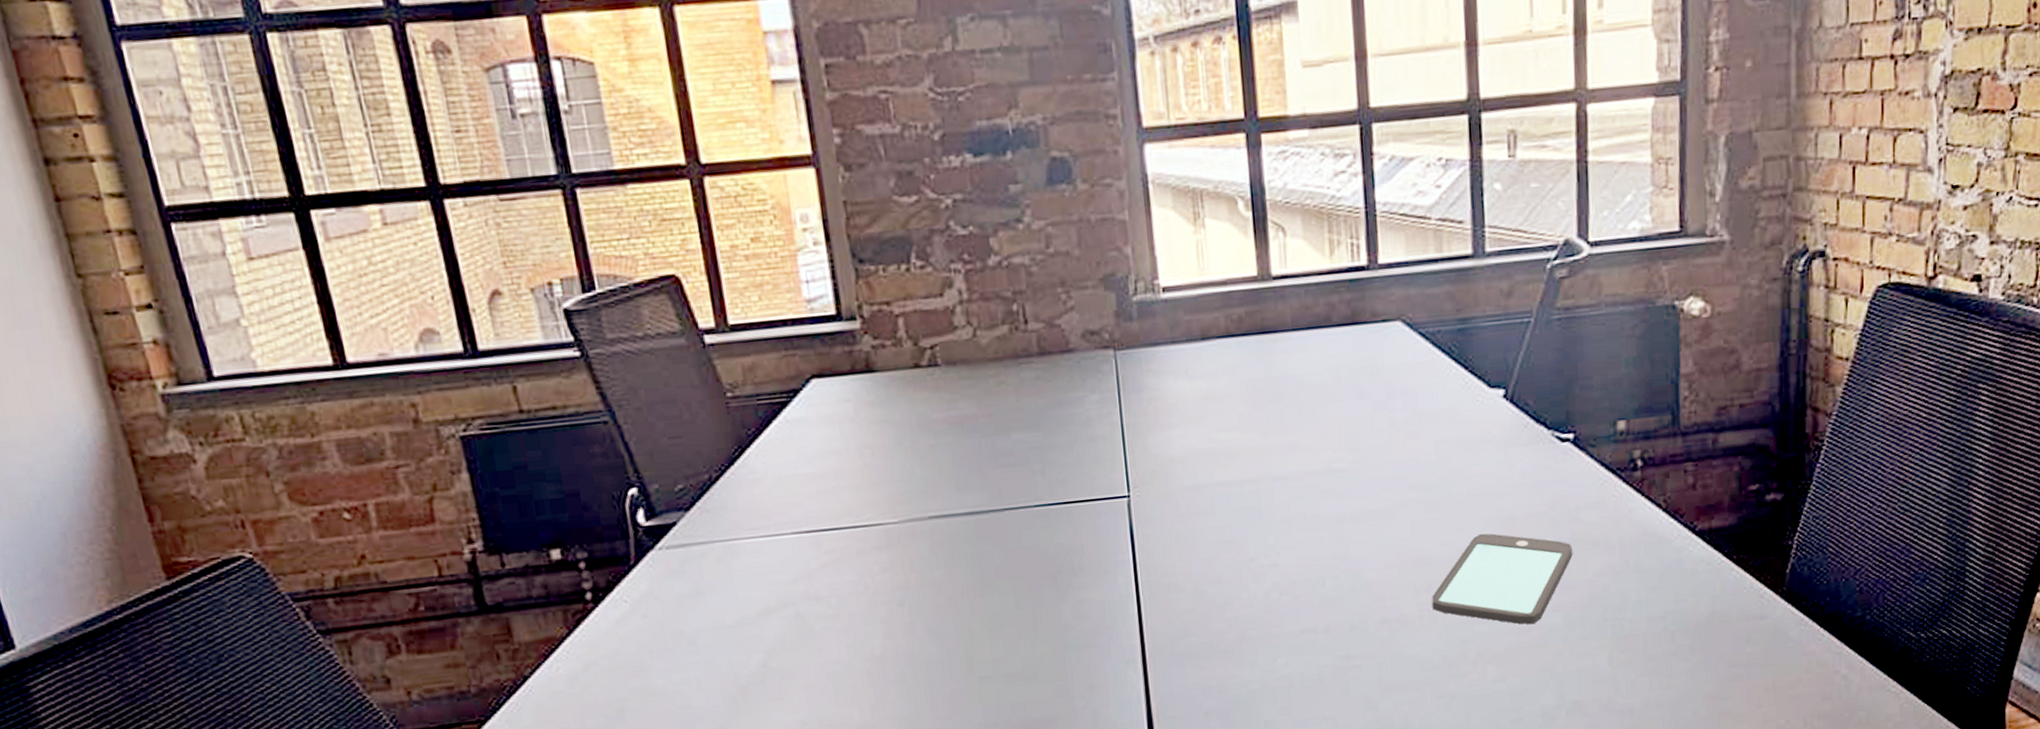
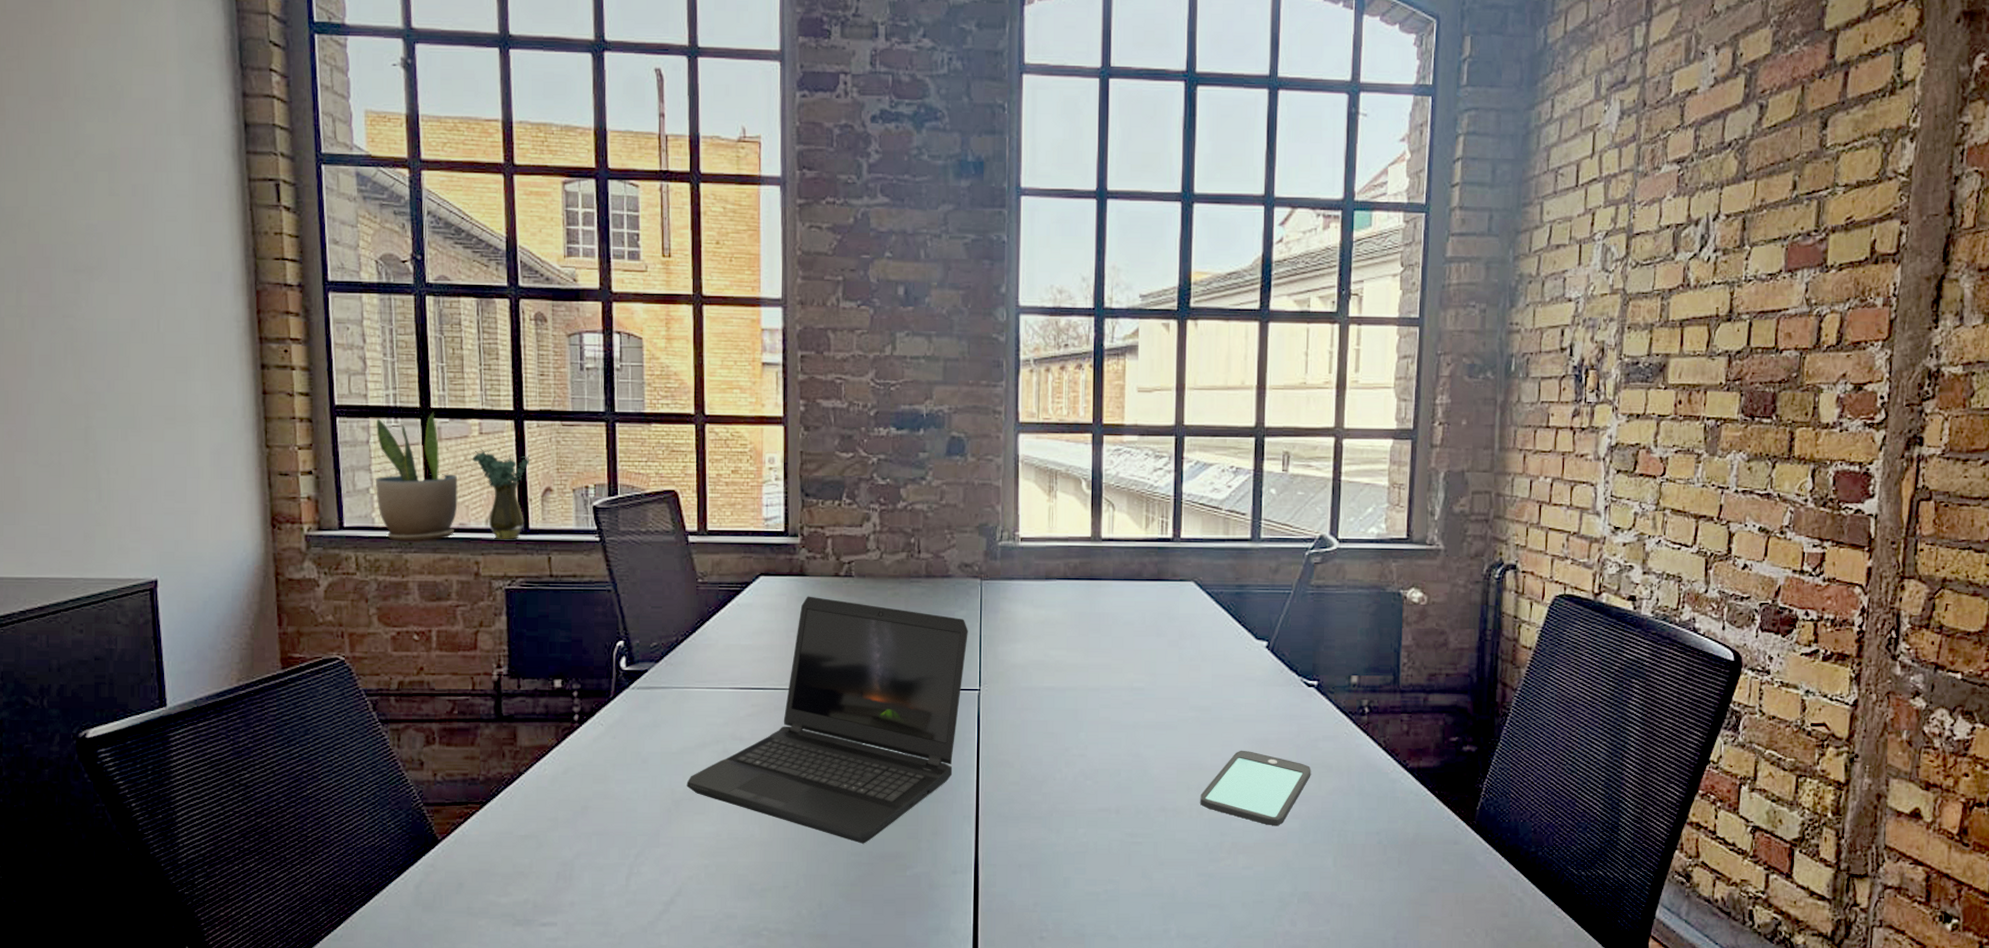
potted plant: none [230,200,373,389] -> present [375,411,458,542]
vase: none [379,245,471,370] -> present [472,448,530,539]
laptop computer: none [752,398,1106,712] -> present [686,596,968,844]

